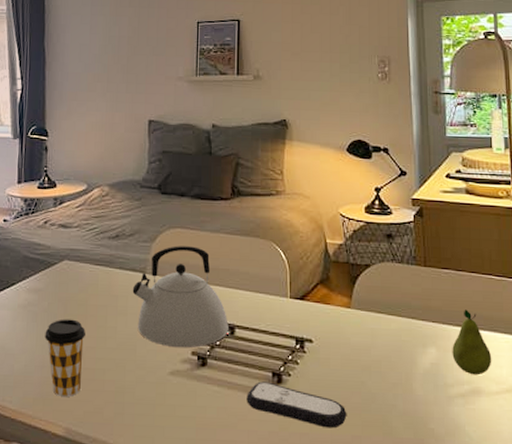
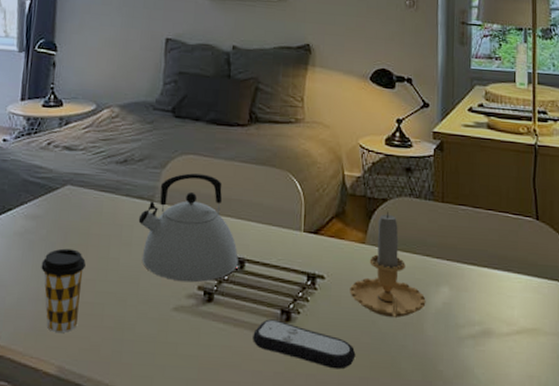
candle: none [338,276,414,379] -> present [350,211,426,319]
fruit: present [452,309,492,376] -> none [465,248,504,316]

